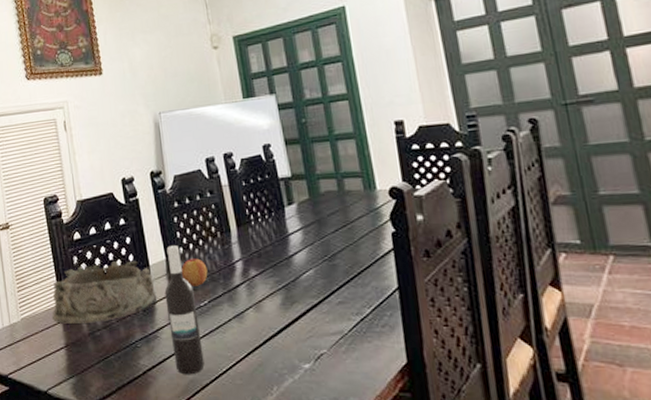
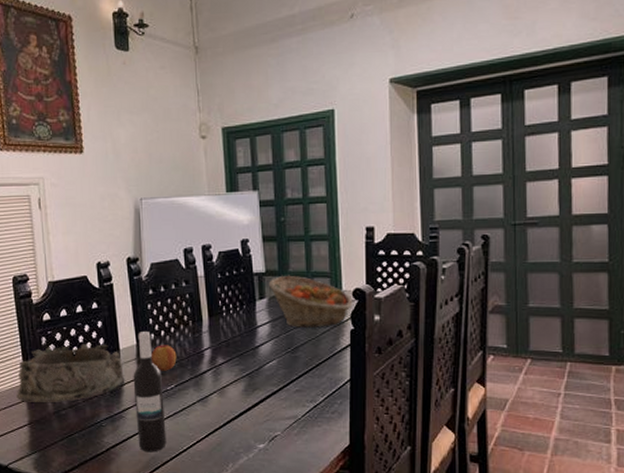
fruit basket: none [295,177,391,233] -> present [268,275,353,328]

